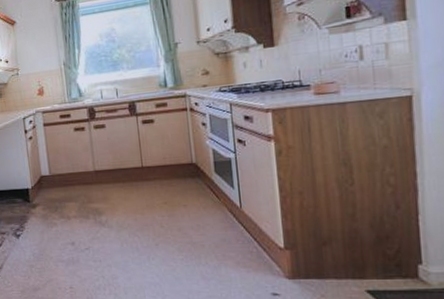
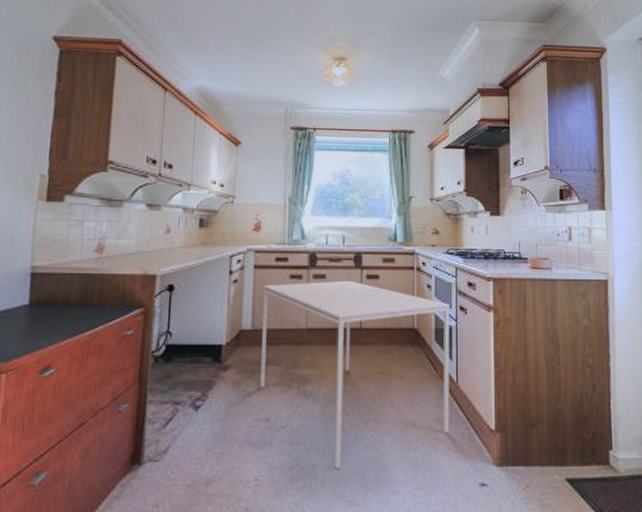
dining table: none [54,127,237,280] -> present [260,280,450,469]

